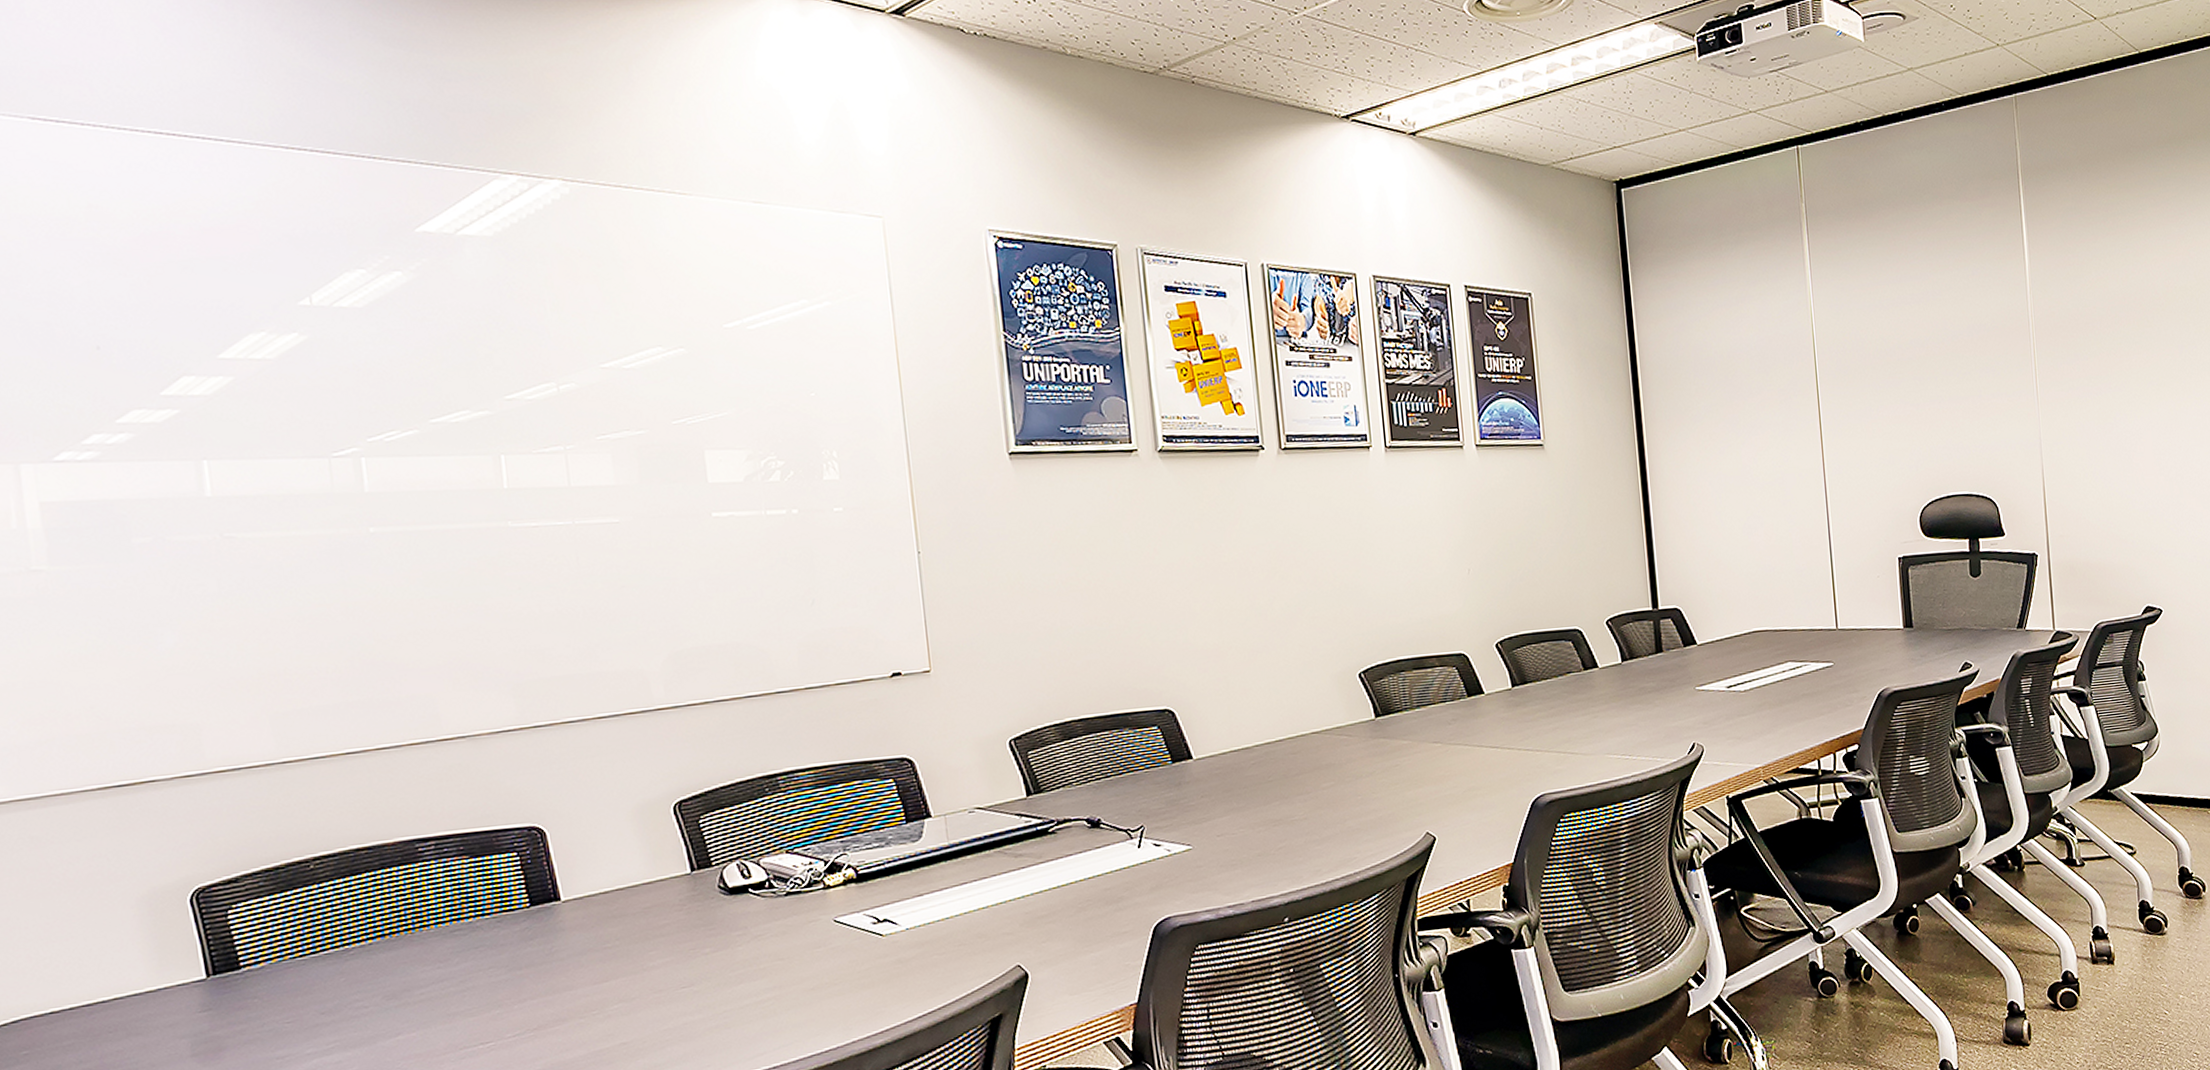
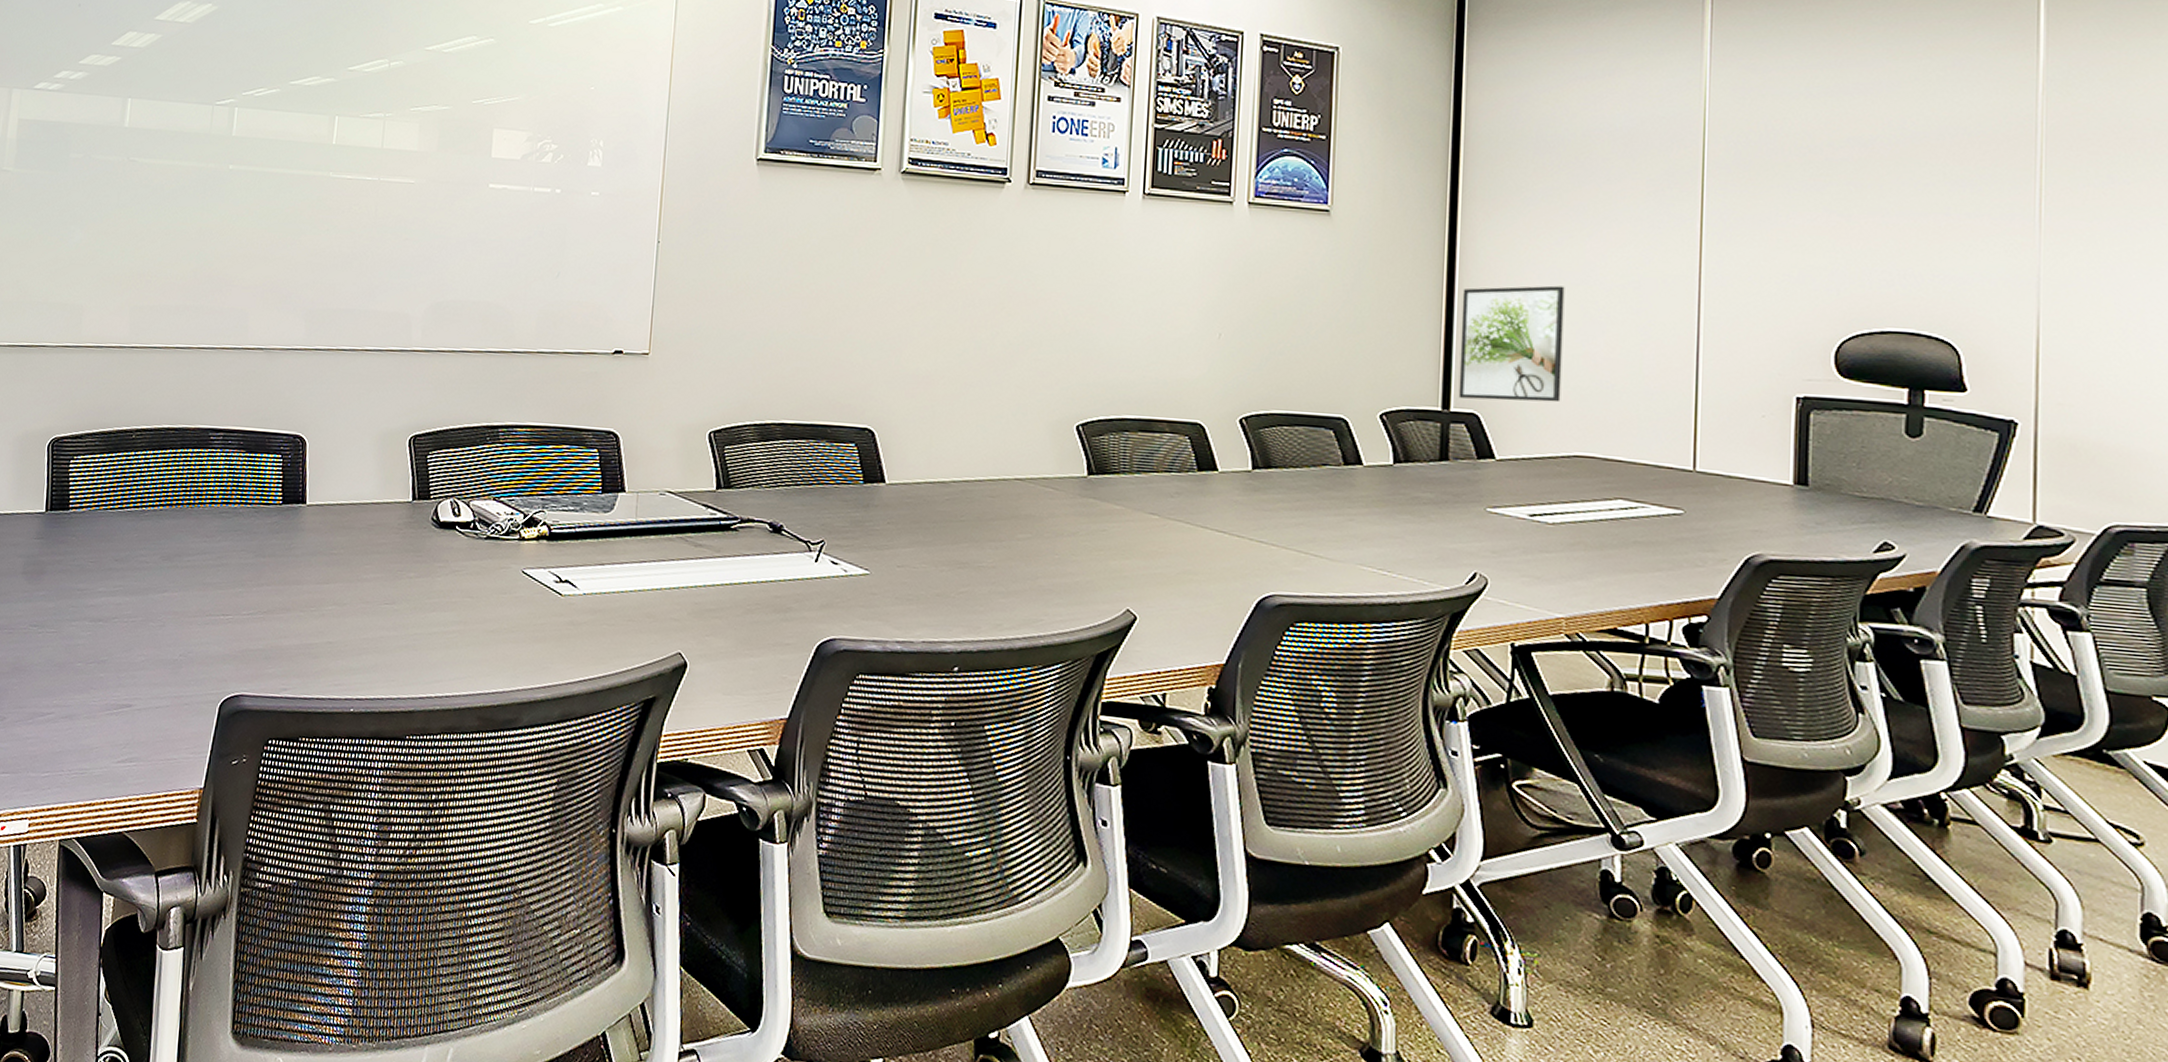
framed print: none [1655,489,1738,597] -> present [1458,285,1565,403]

